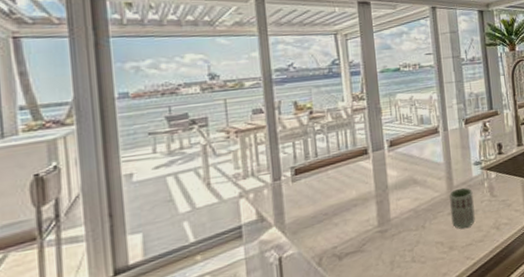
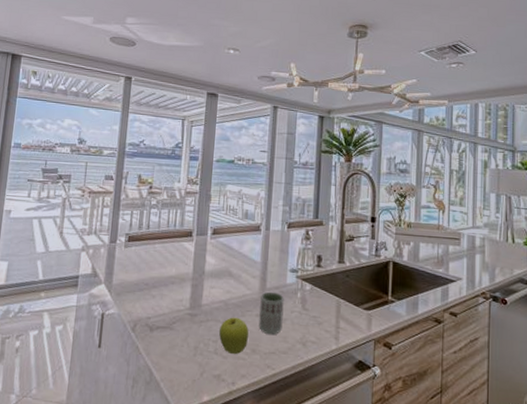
fruit: none [413,221,444,258] -> present [219,317,249,355]

